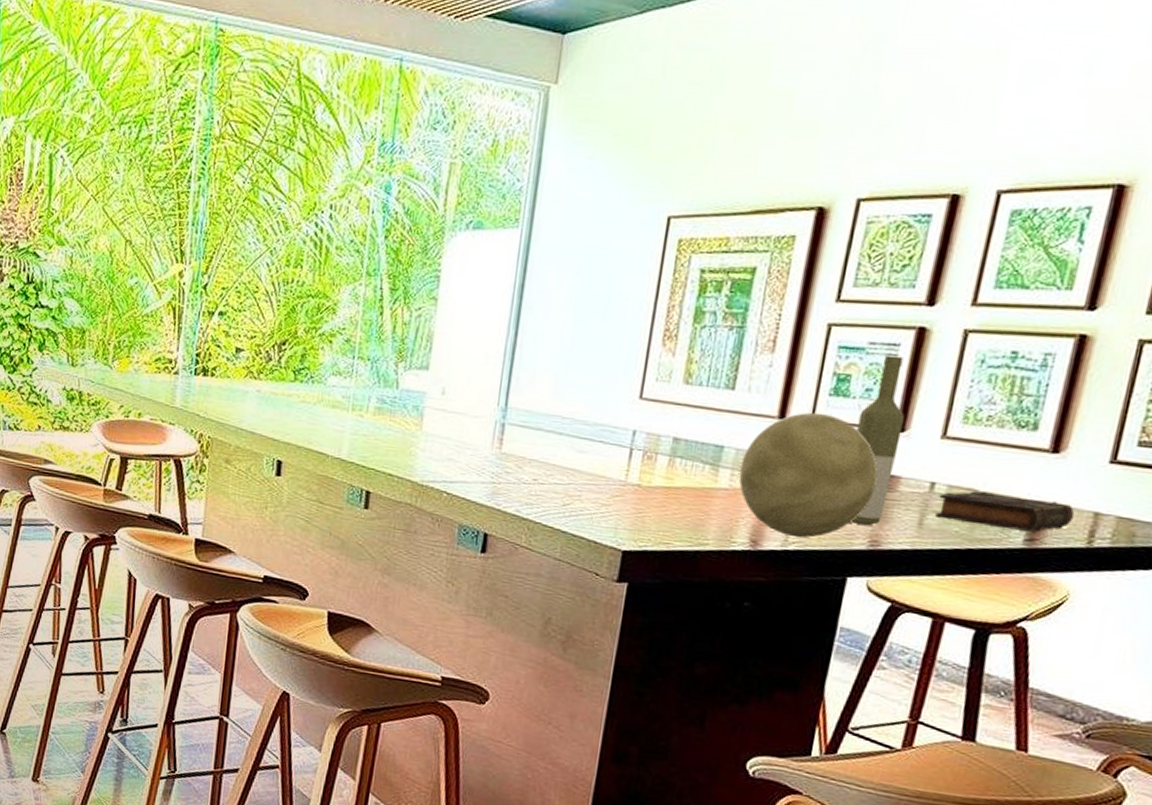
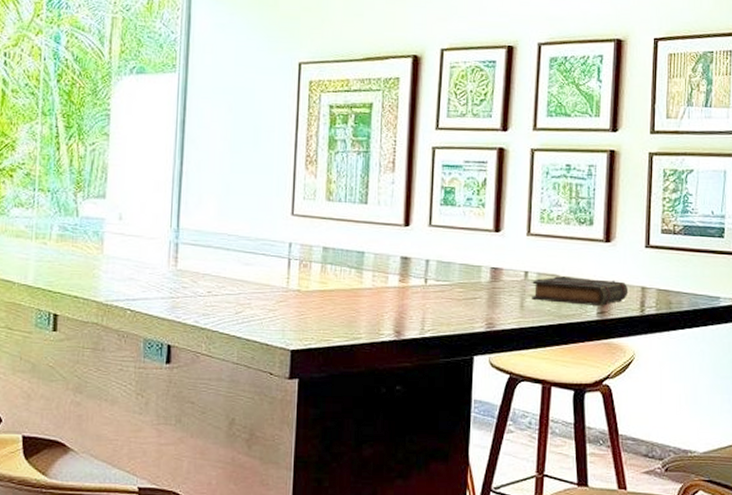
decorative ball: present [739,412,878,538] -> none [379,219,485,325]
bottle: present [850,355,904,525] -> none [465,171,498,310]

